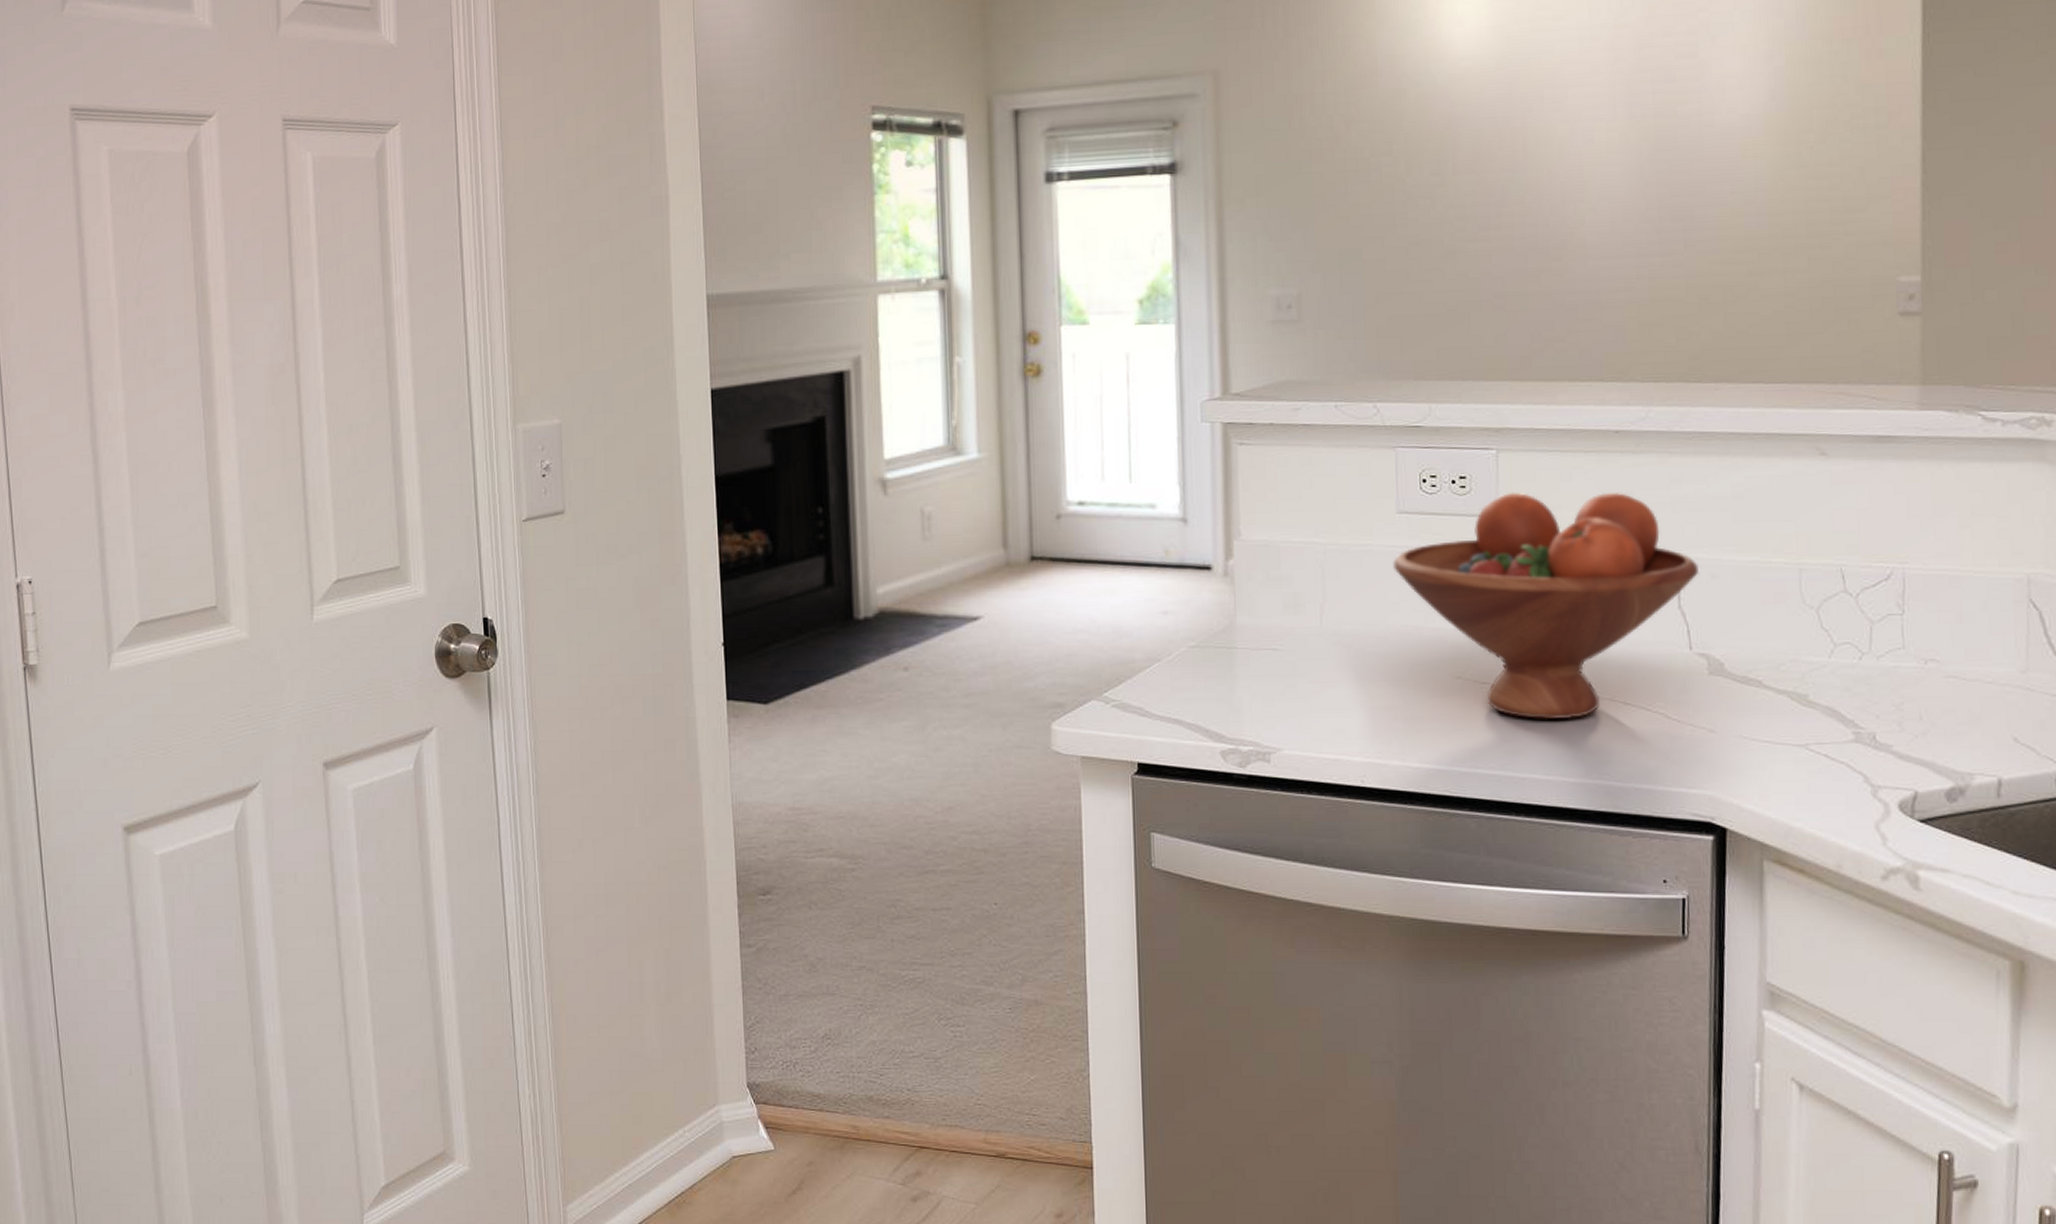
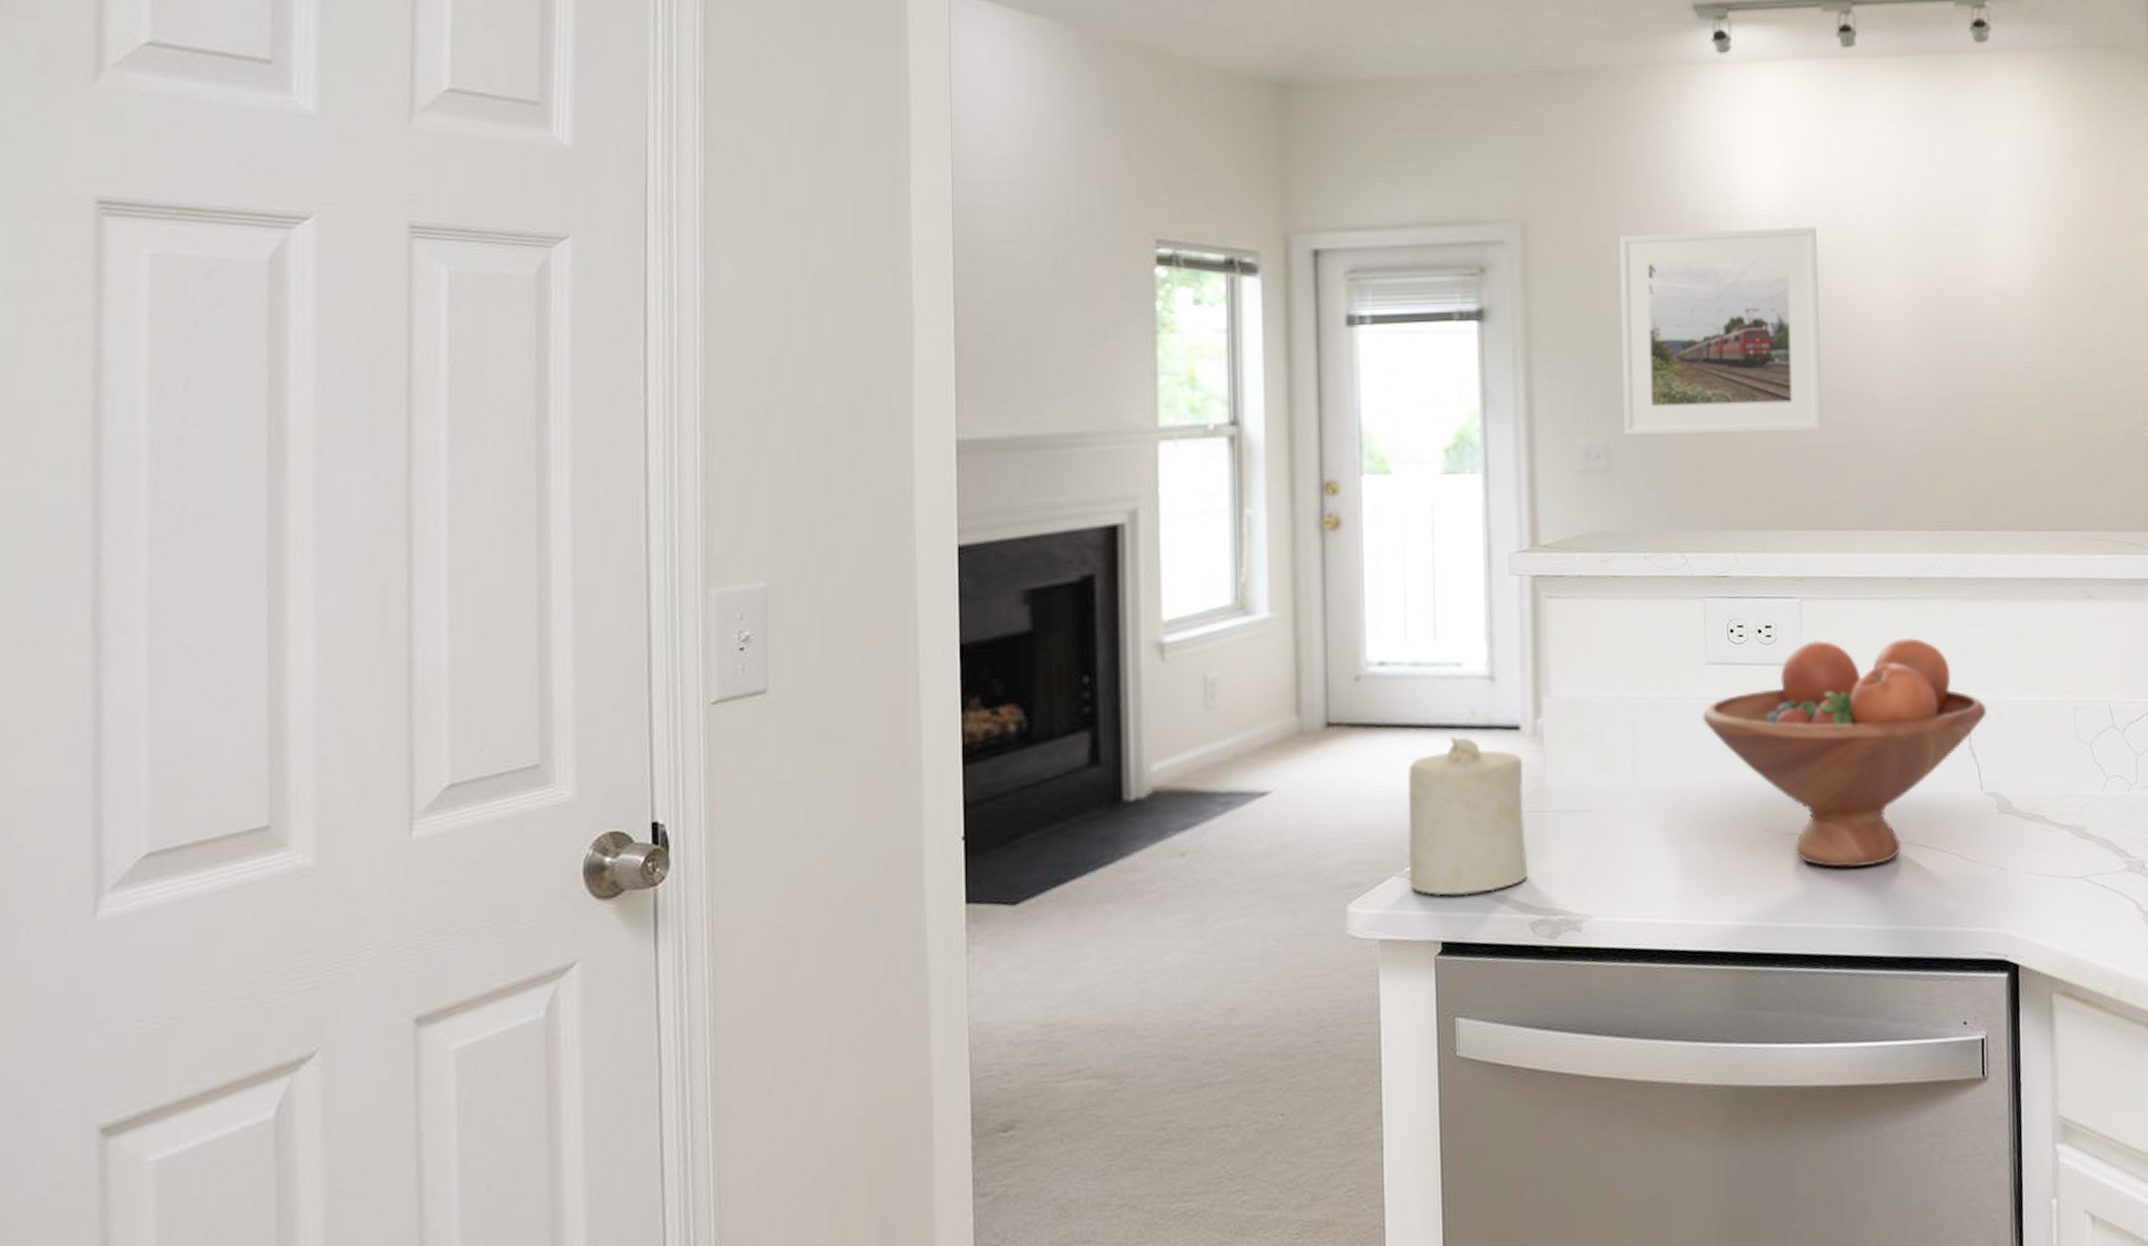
candle: none [1105,573,1219,722] -> present [1407,736,1528,896]
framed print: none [1312,65,1525,286] -> present [1619,227,1823,436]

